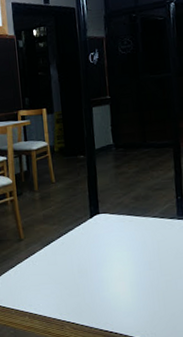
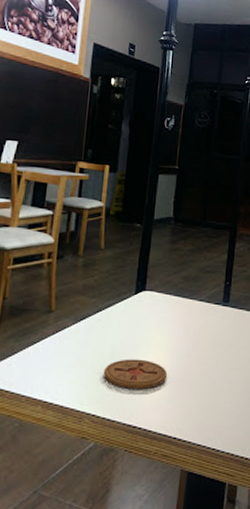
coaster: none [75,274,134,300] -> present [104,359,168,389]

